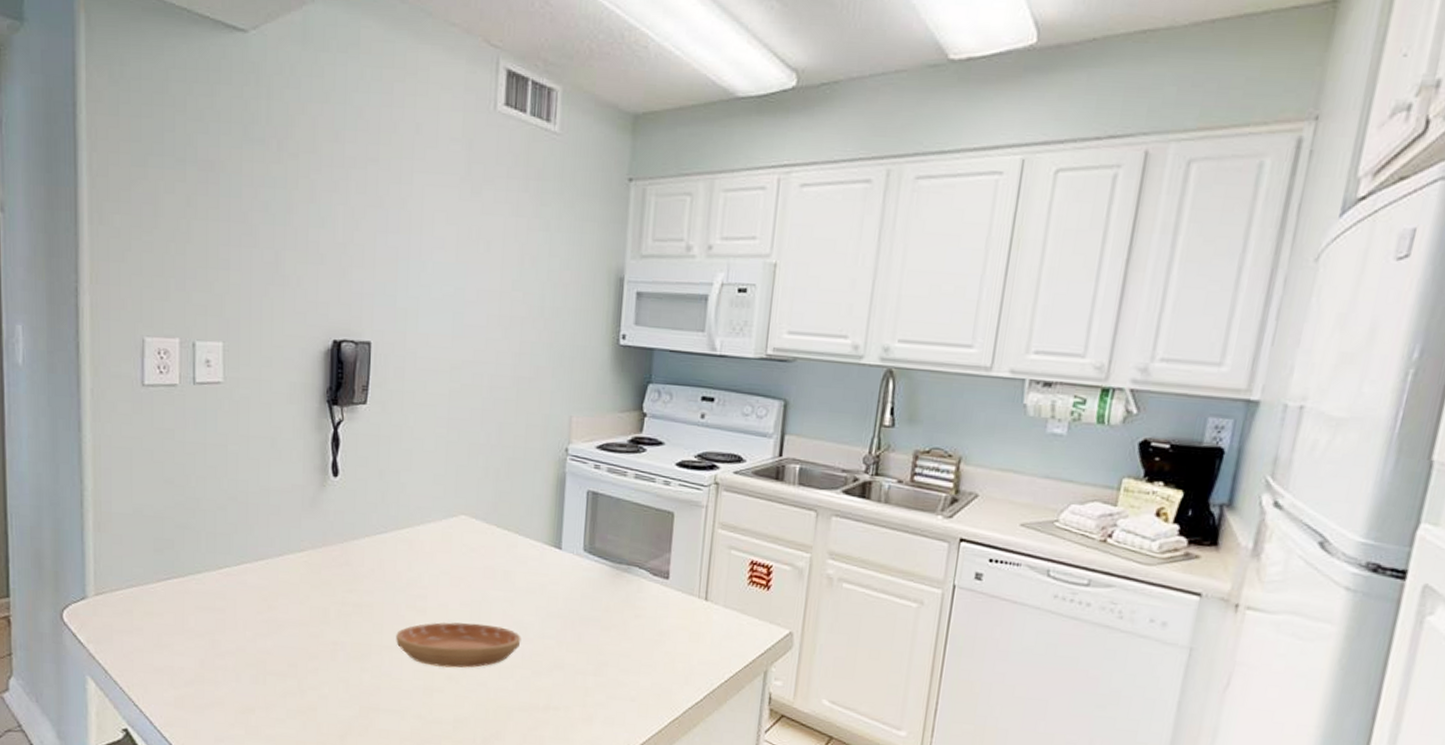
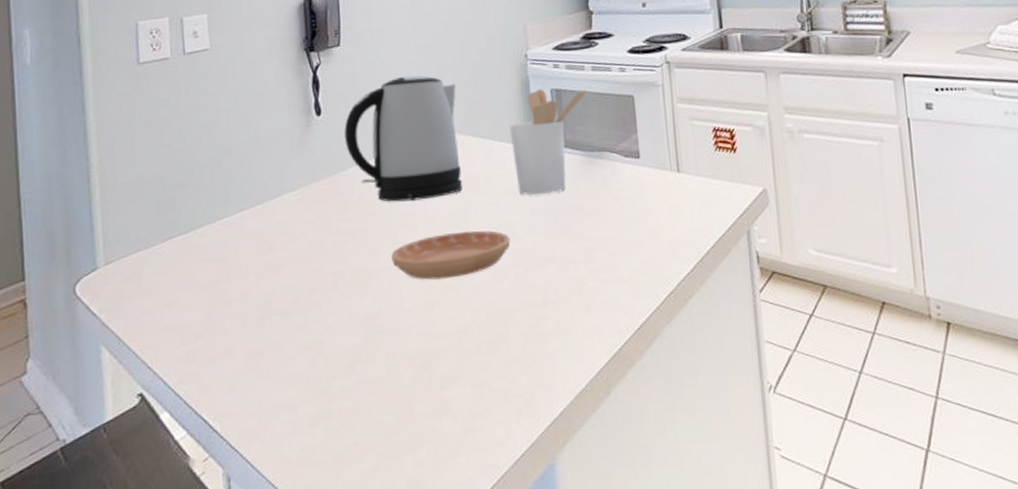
kettle: none [361,449,487,585] -> present [344,75,462,202]
utensil holder: none [537,488,626,600] -> present [509,89,588,195]

